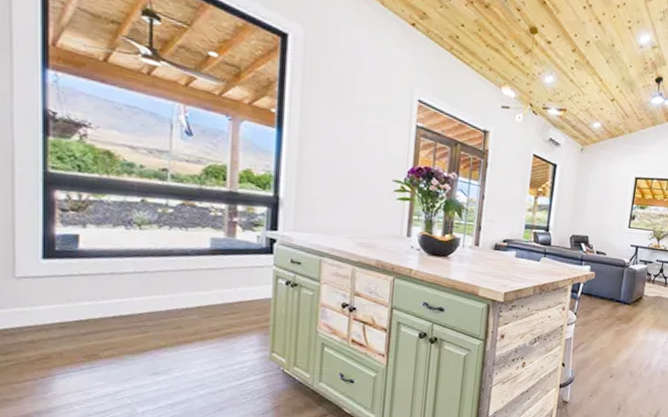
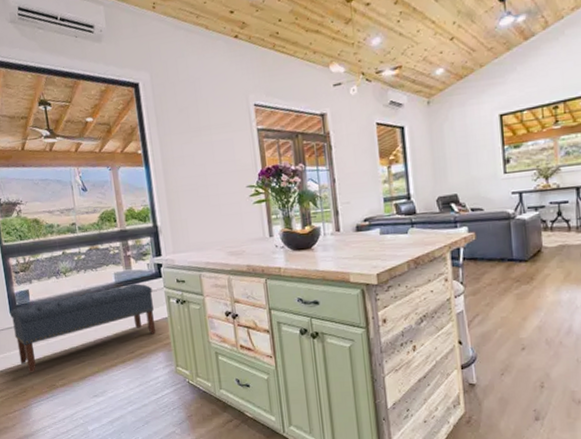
bench: none [41,253,258,337] -> present [9,283,157,373]

